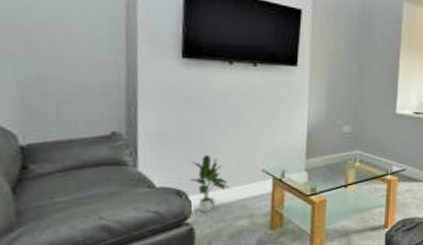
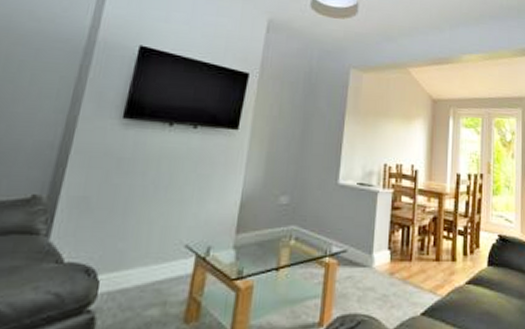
potted plant: present [190,154,231,212] -> none [103,224,147,297]

